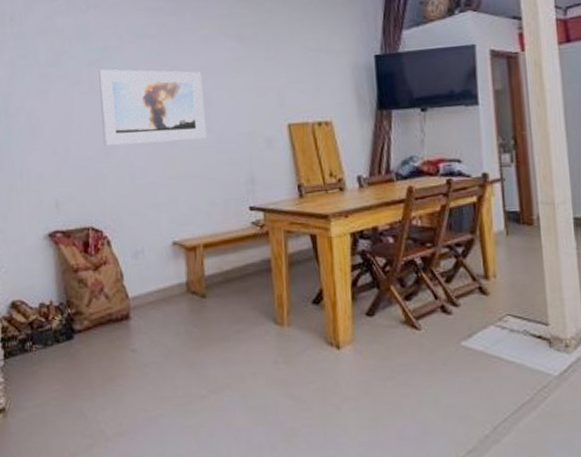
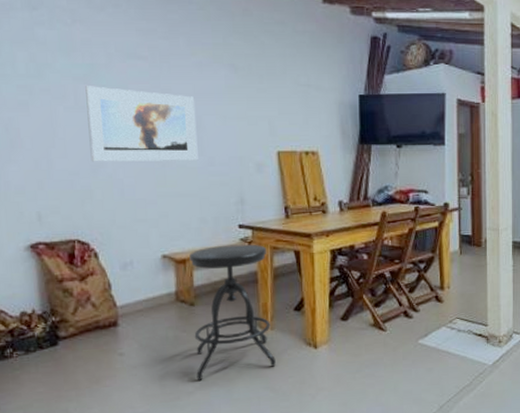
stool: none [199,228,294,384] -> present [189,244,276,382]

